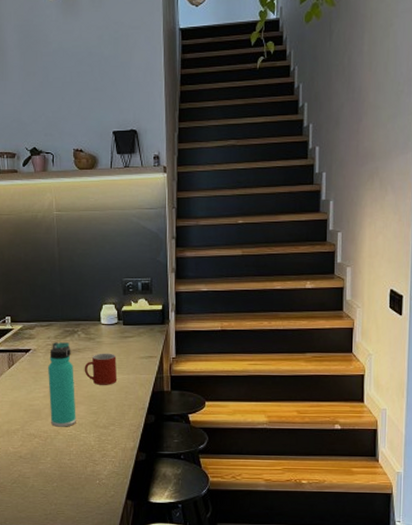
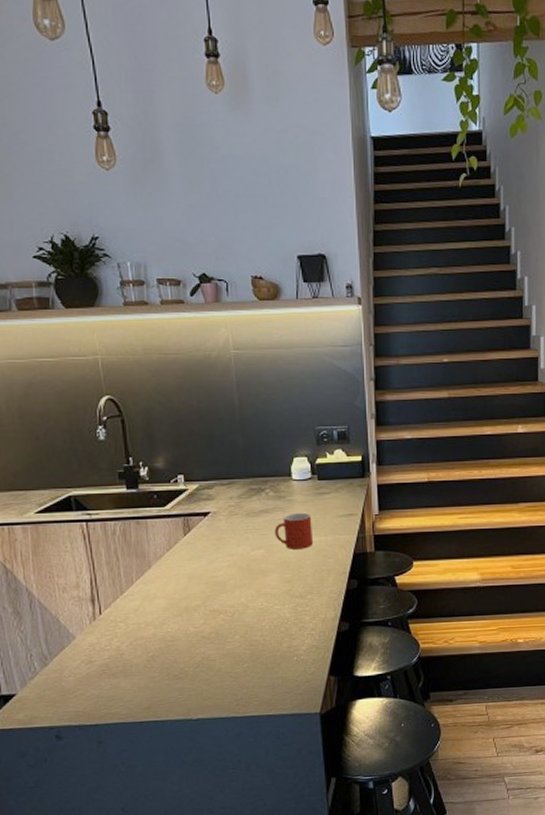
thermos bottle: present [48,342,76,427] -> none [232,502,268,600]

